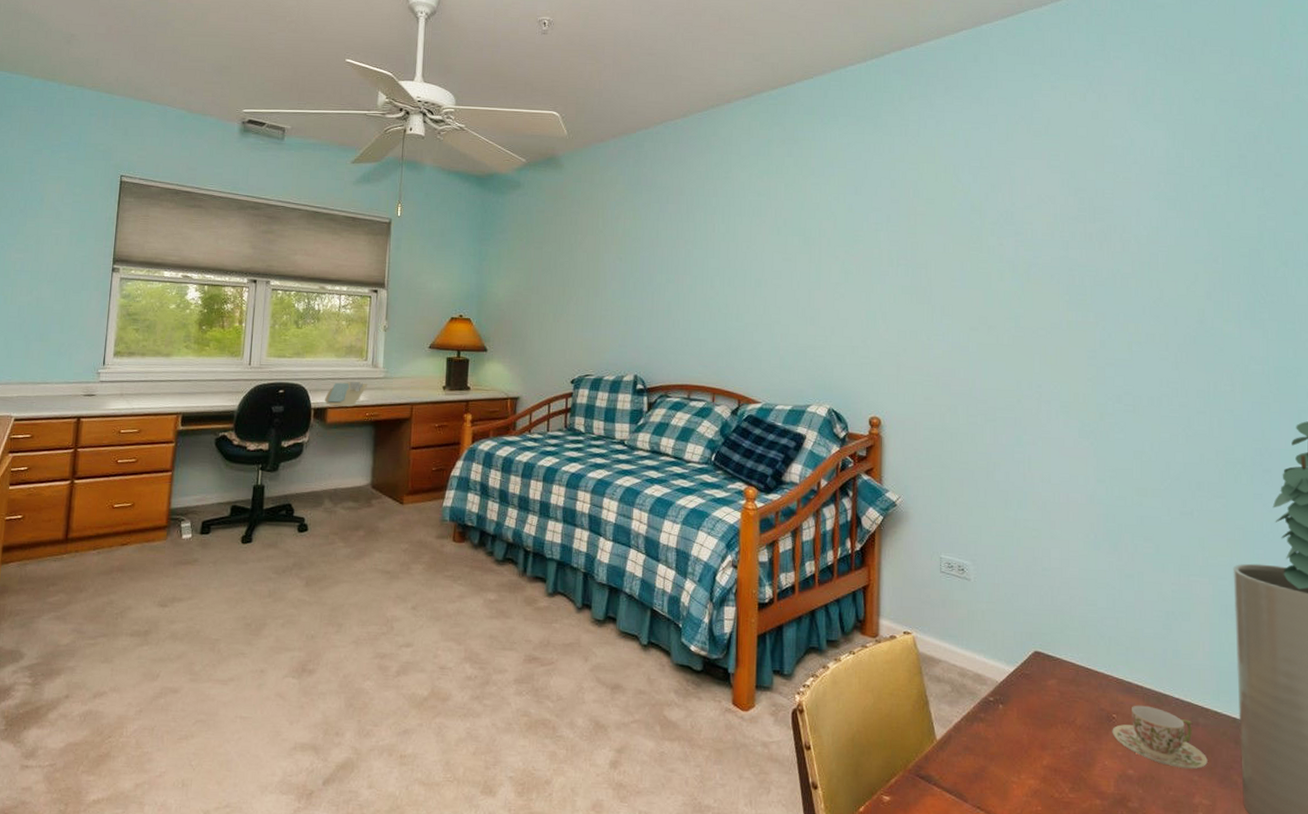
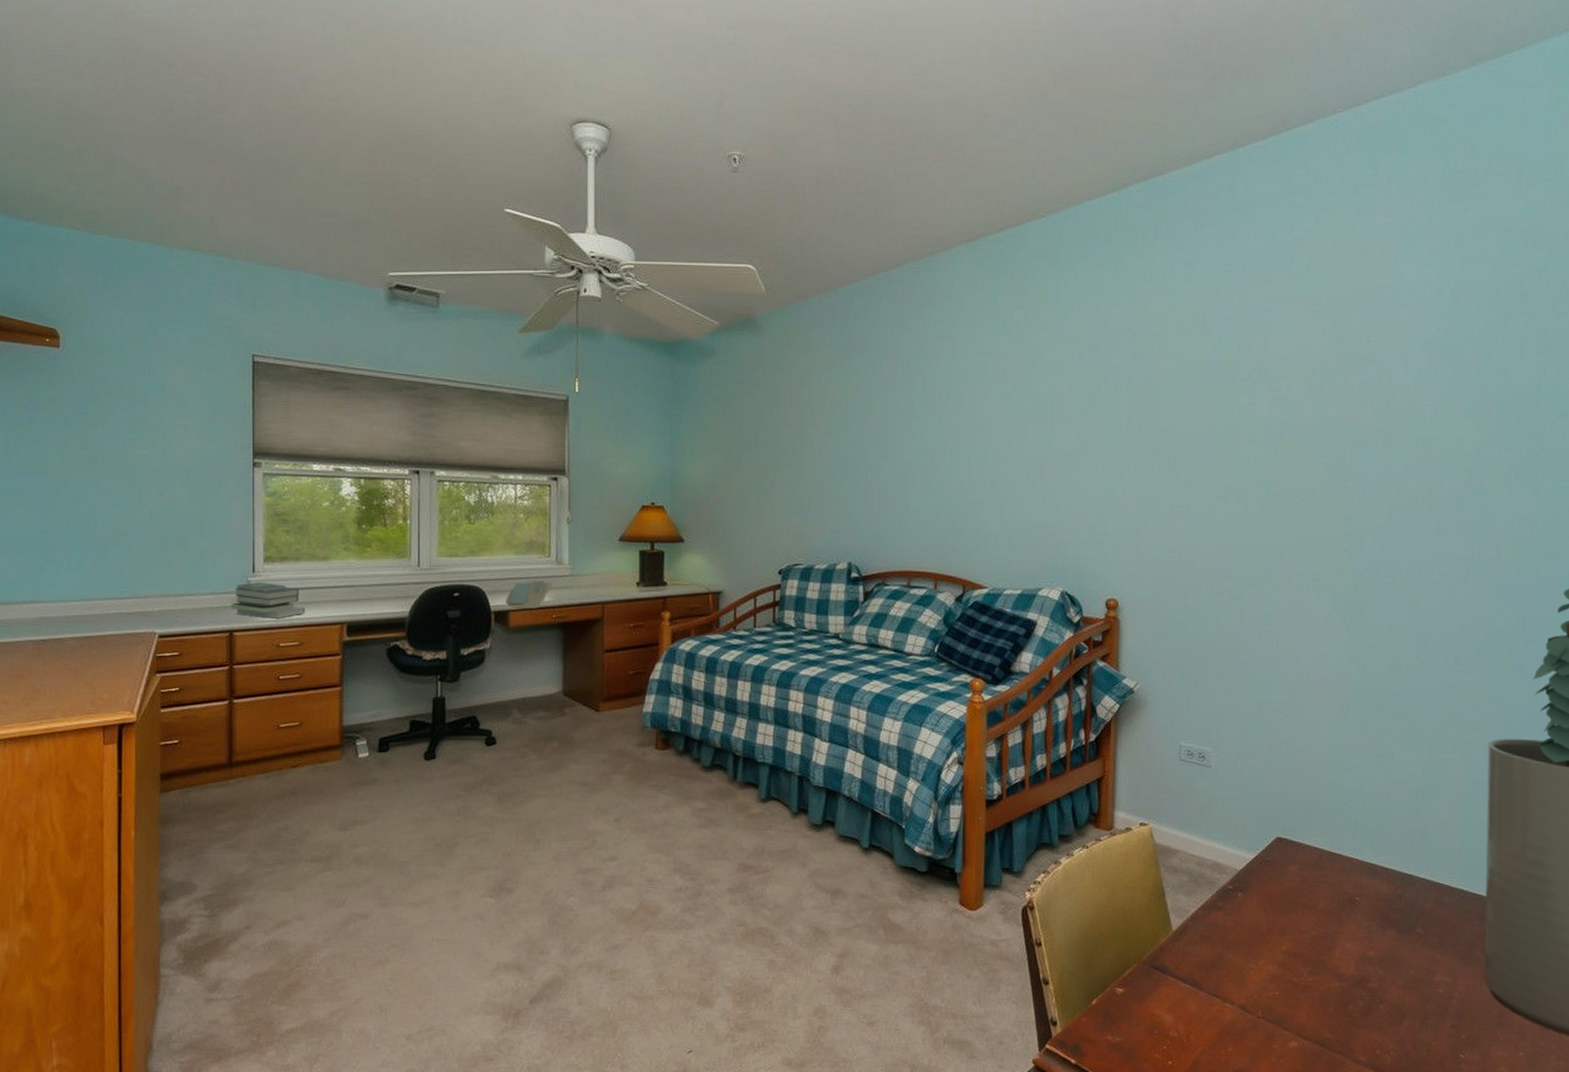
books: none [80,374,147,408] -> present [230,582,306,619]
teacup: present [1112,705,1208,770] -> none [1354,887,1451,948]

